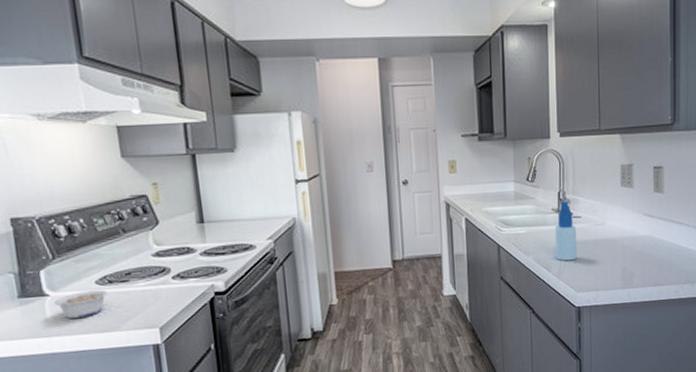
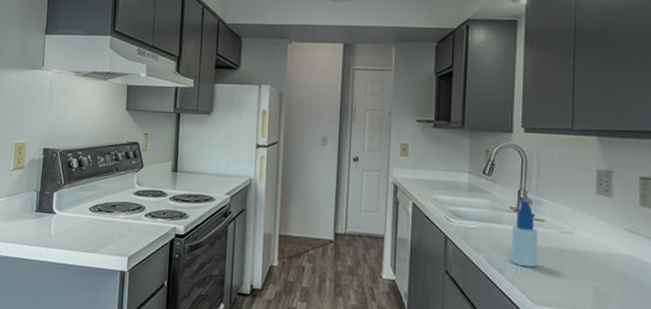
legume: present [54,289,109,319] -> none [58,214,97,237]

